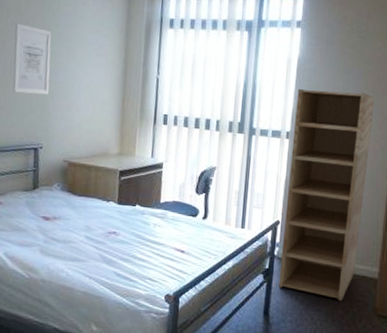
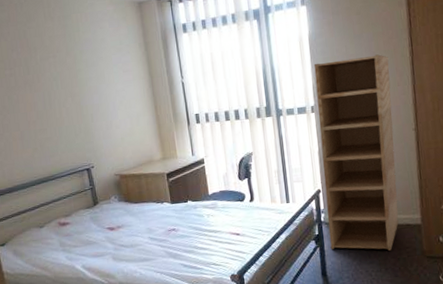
wall art: present [13,23,52,95] -> none [44,58,89,122]

